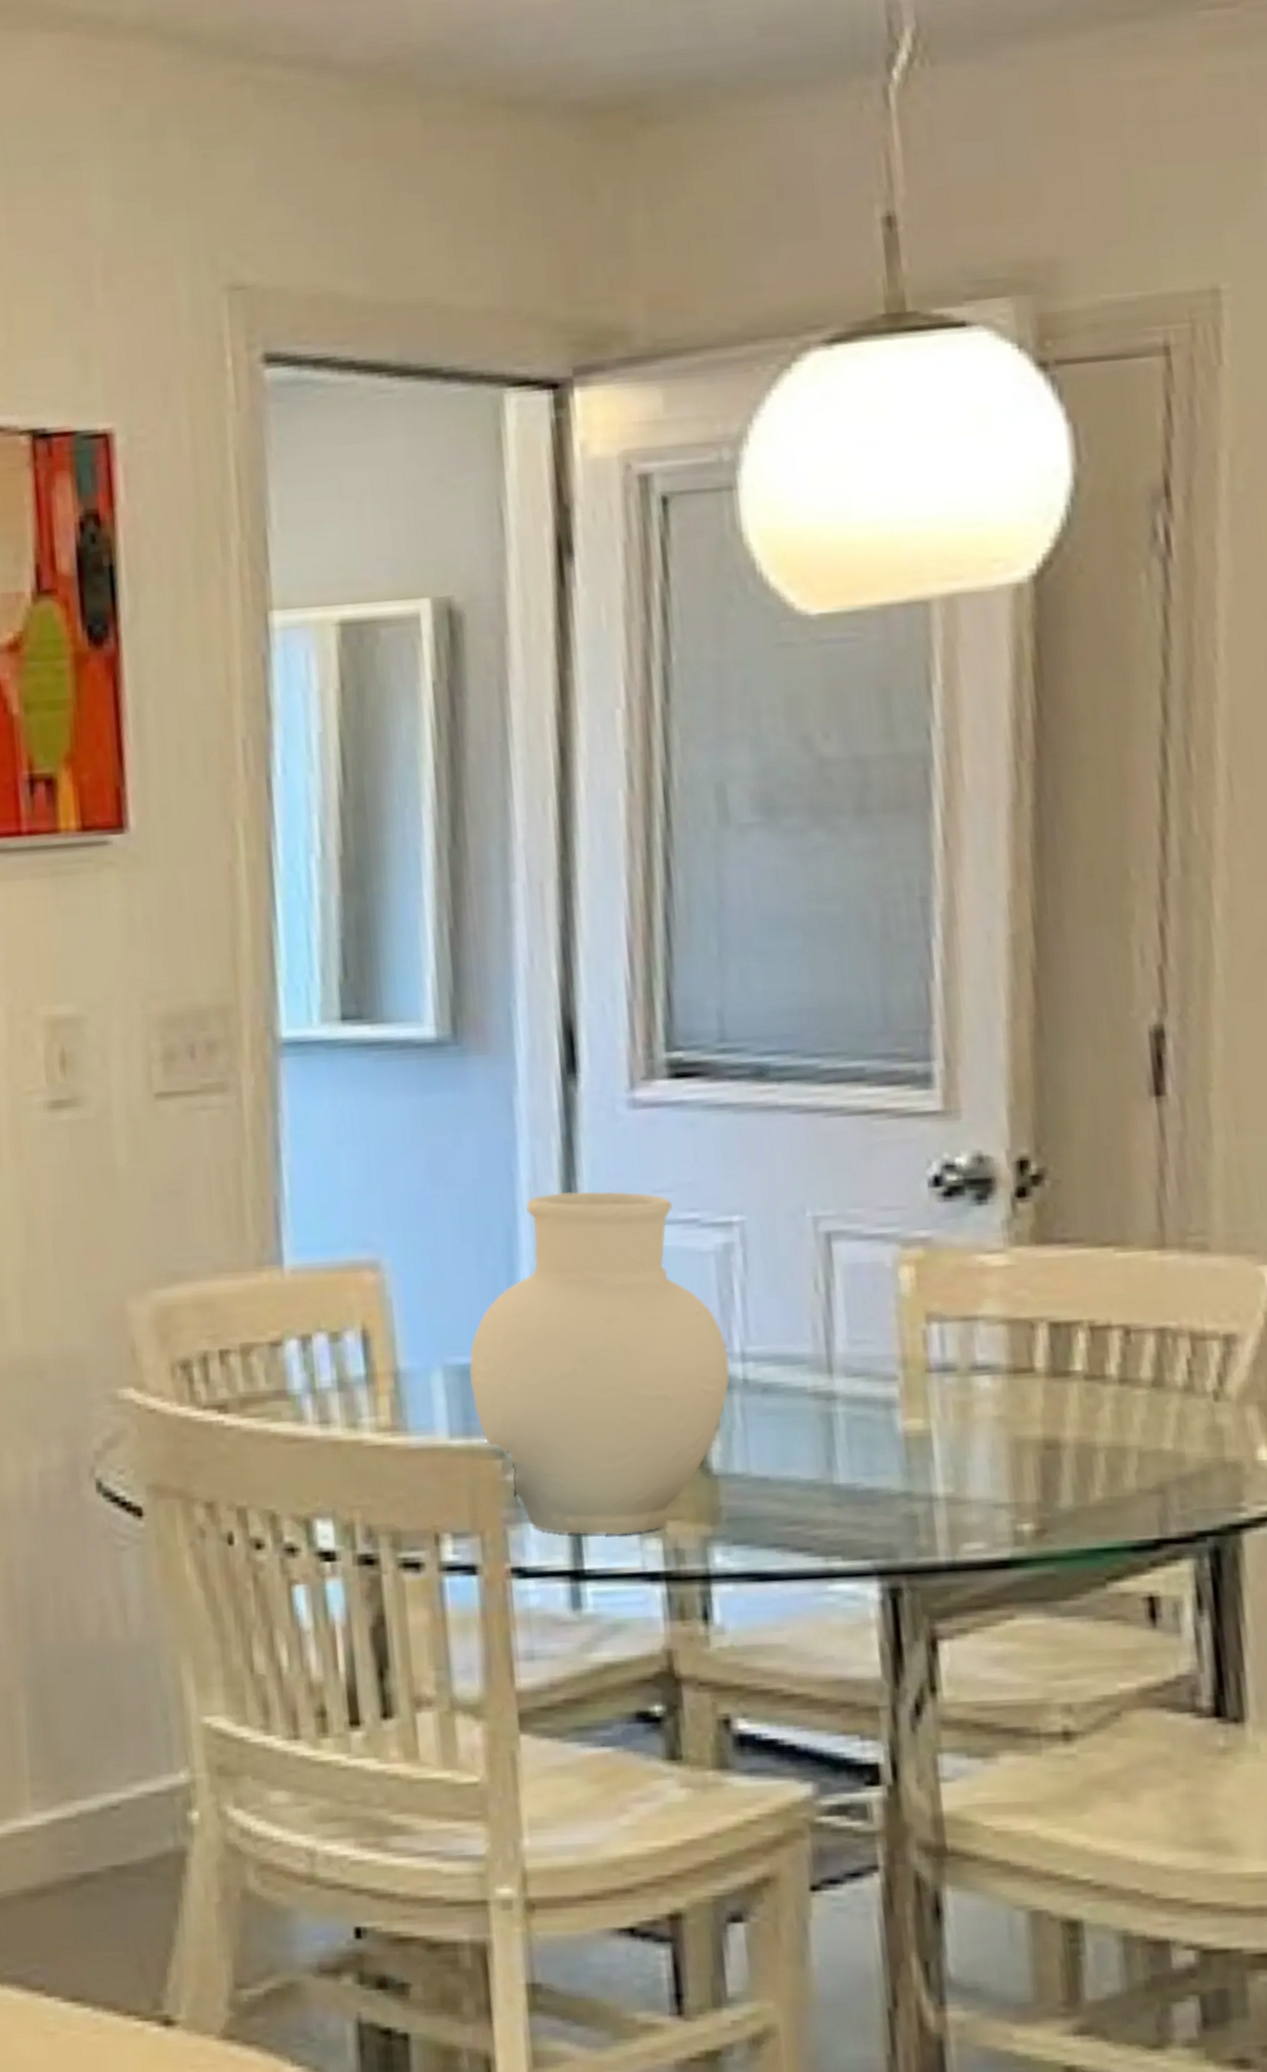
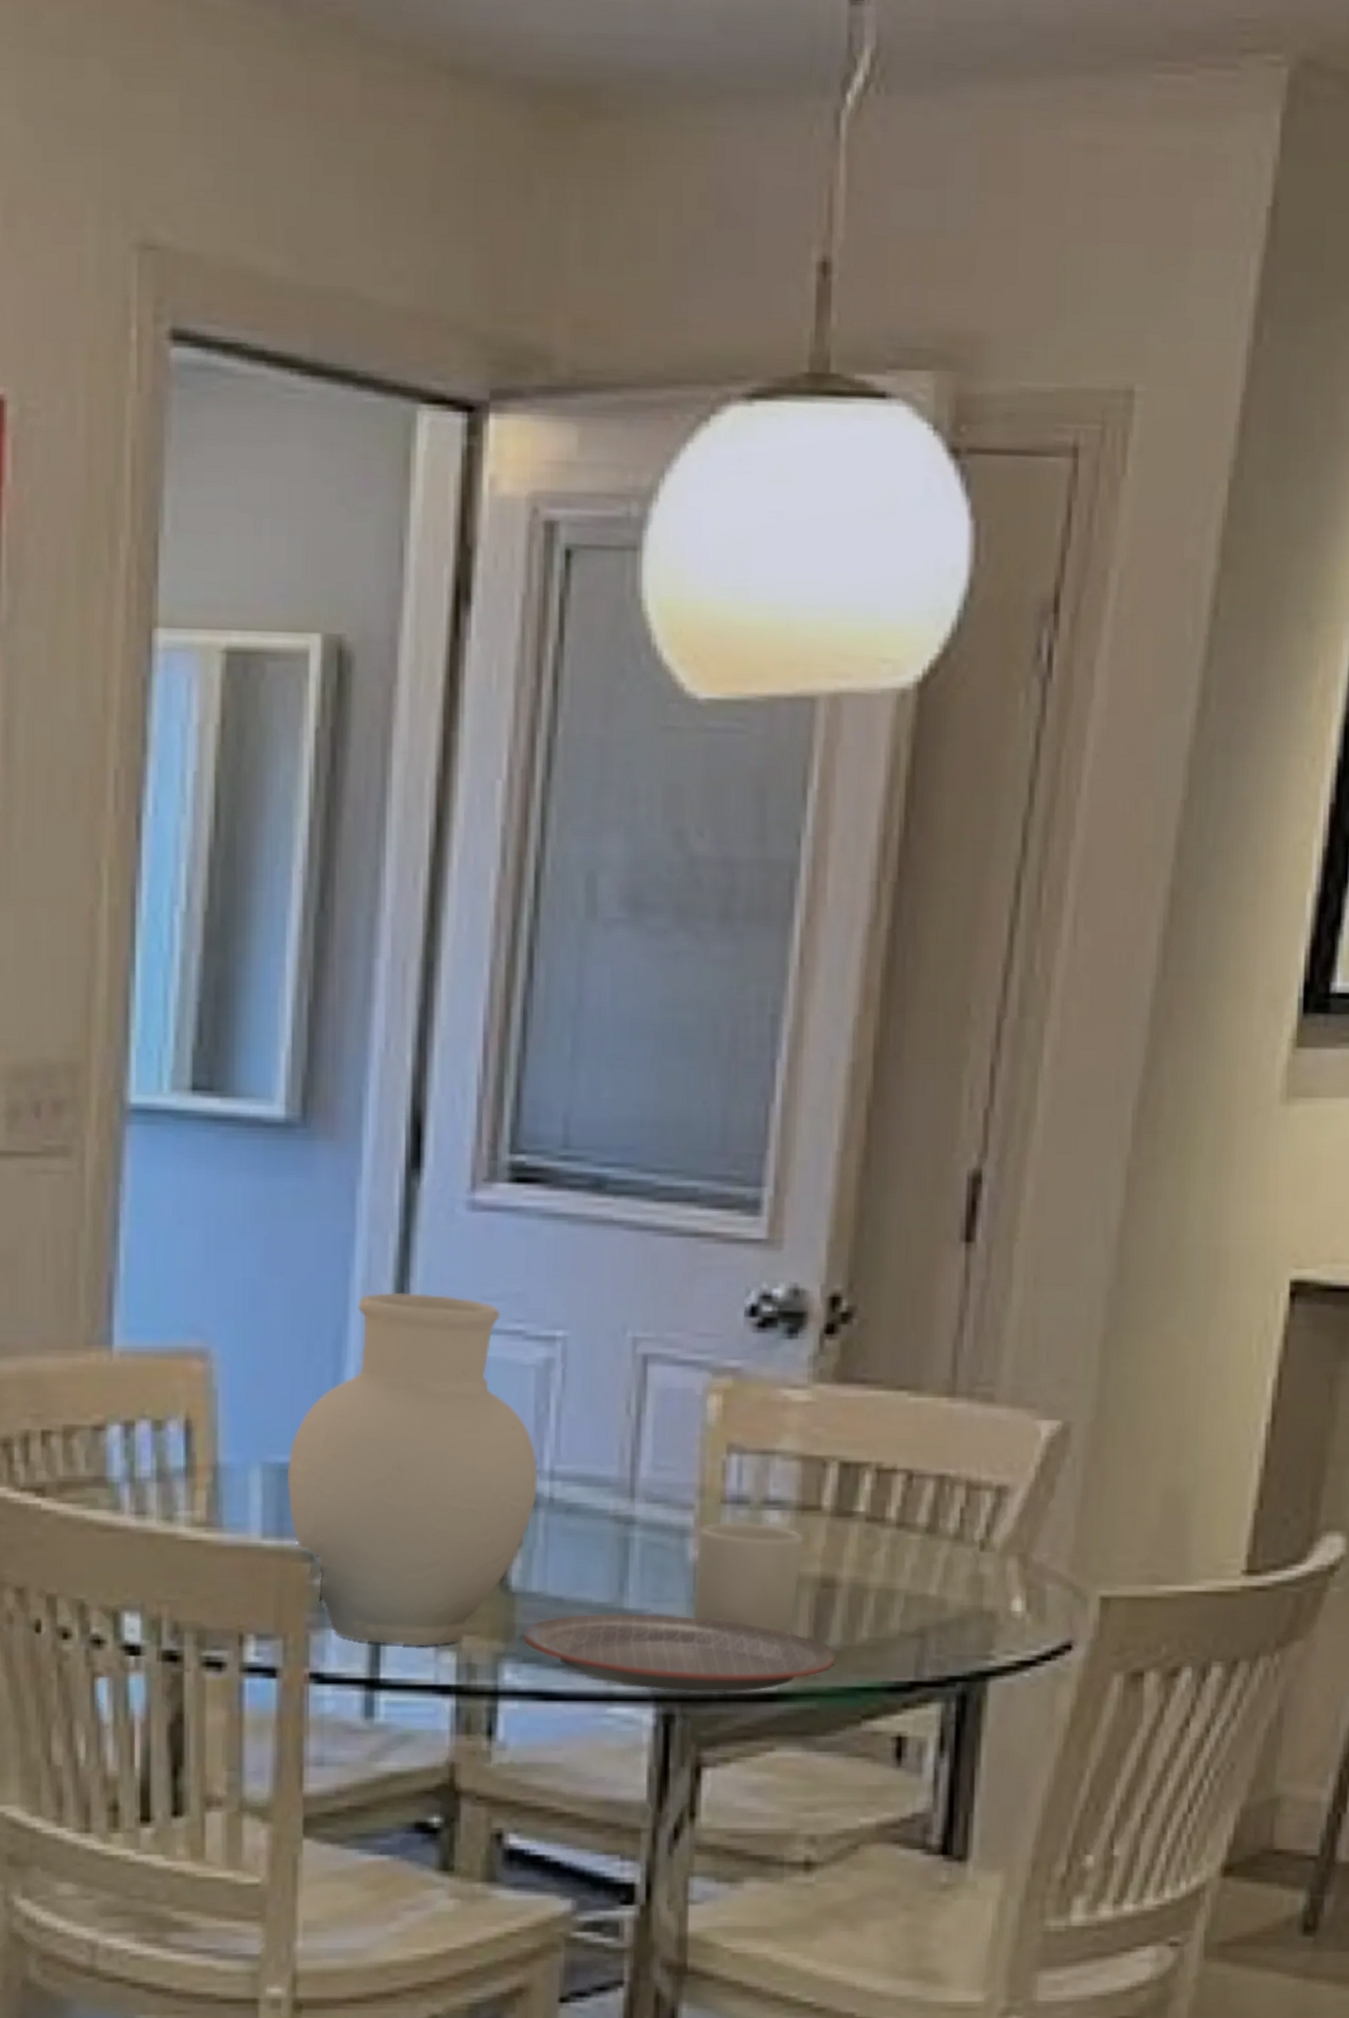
plate: none [729,1487,1070,1564] -> present [522,1613,835,1692]
mug: none [904,1389,1022,1499] -> present [692,1522,805,1633]

